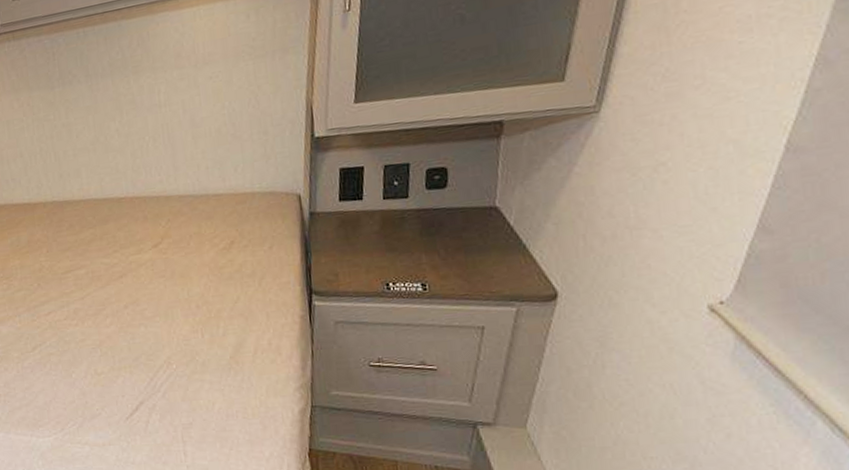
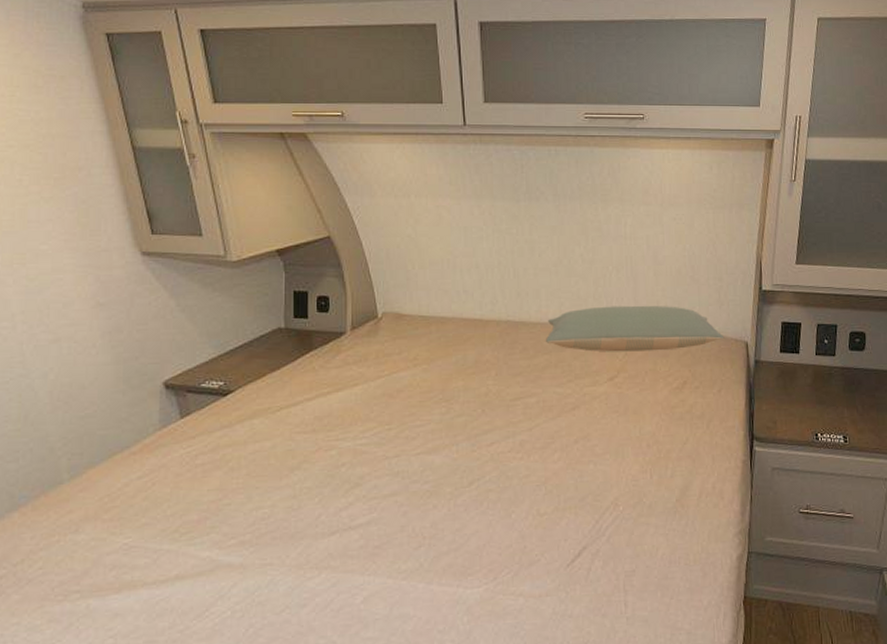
pillow: none [89,167,274,222] -> present [546,305,725,352]

